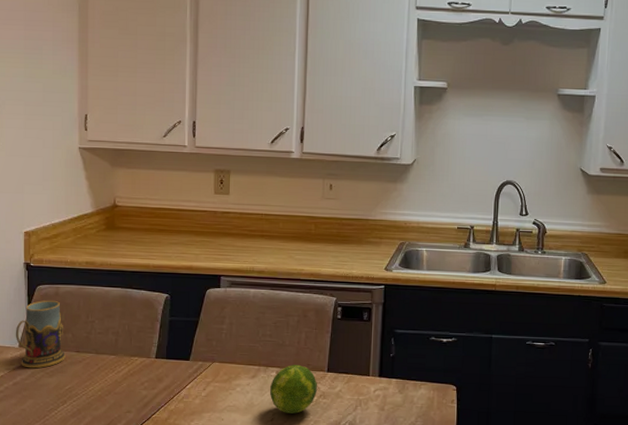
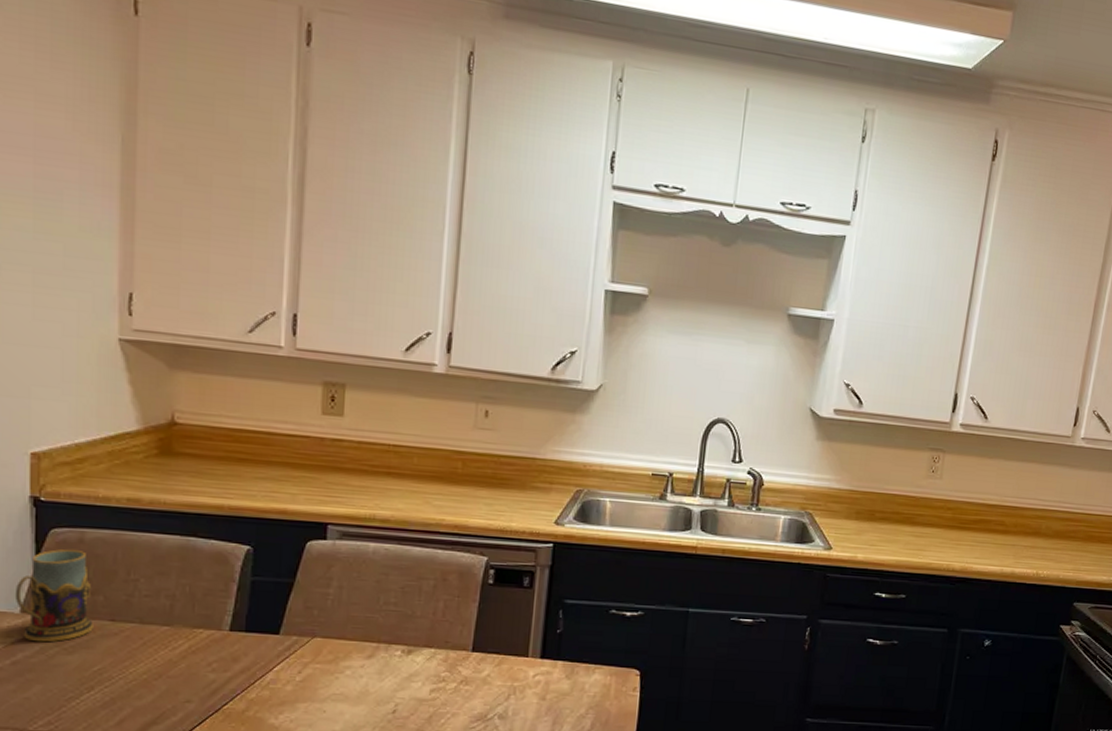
fruit: present [270,365,317,414] -> none [392,642,458,704]

